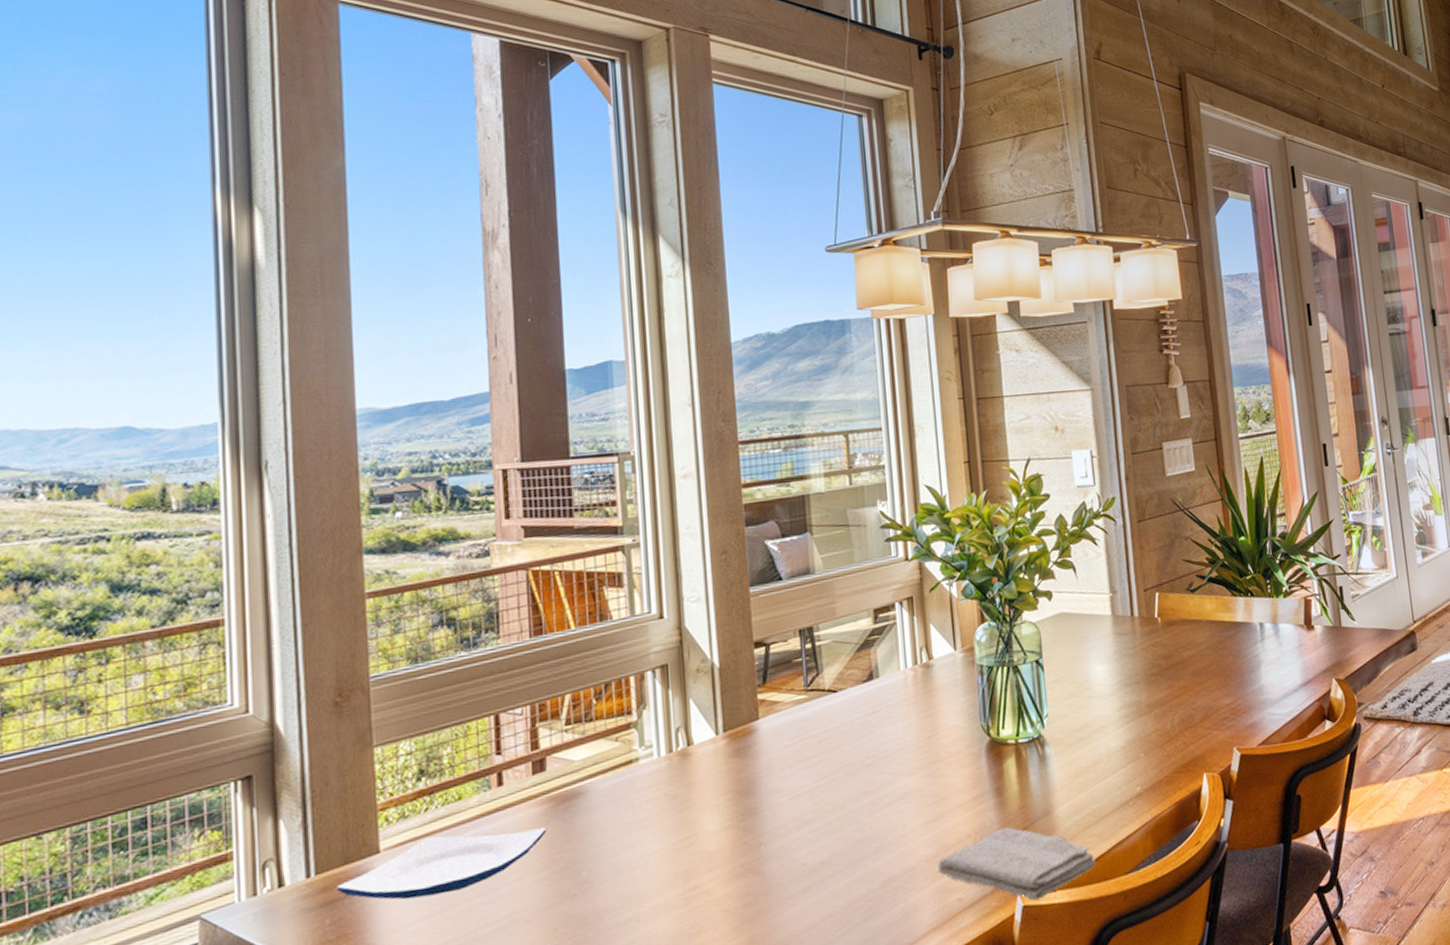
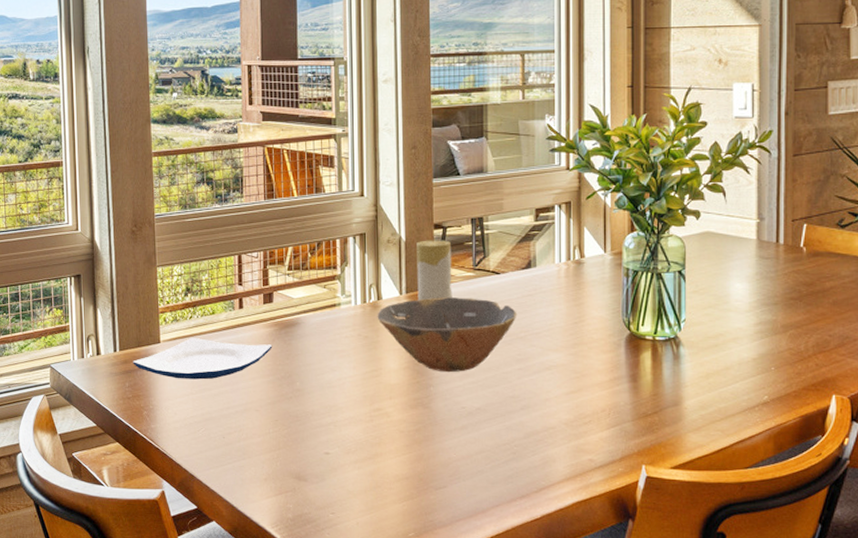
bowl: none [687,725,861,825] -> present [377,297,517,373]
candle: none [734,659,782,739] -> present [417,240,452,301]
washcloth: present [938,827,1096,901] -> none [575,409,718,474]

